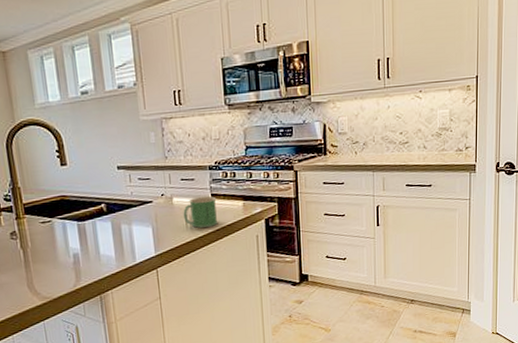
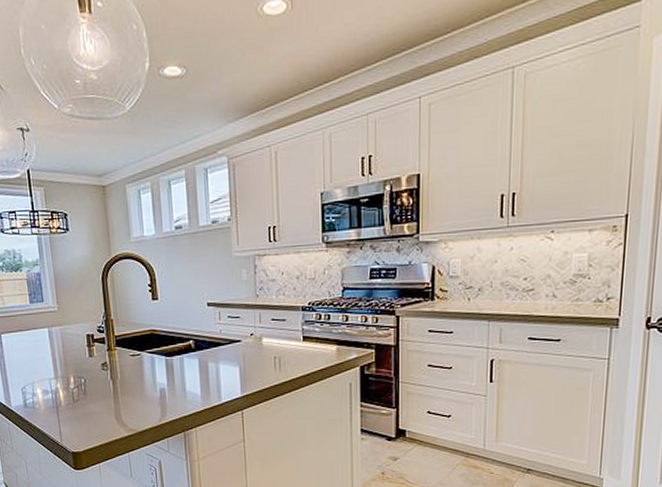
mug: present [183,196,218,228] -> none [272,338,309,371]

